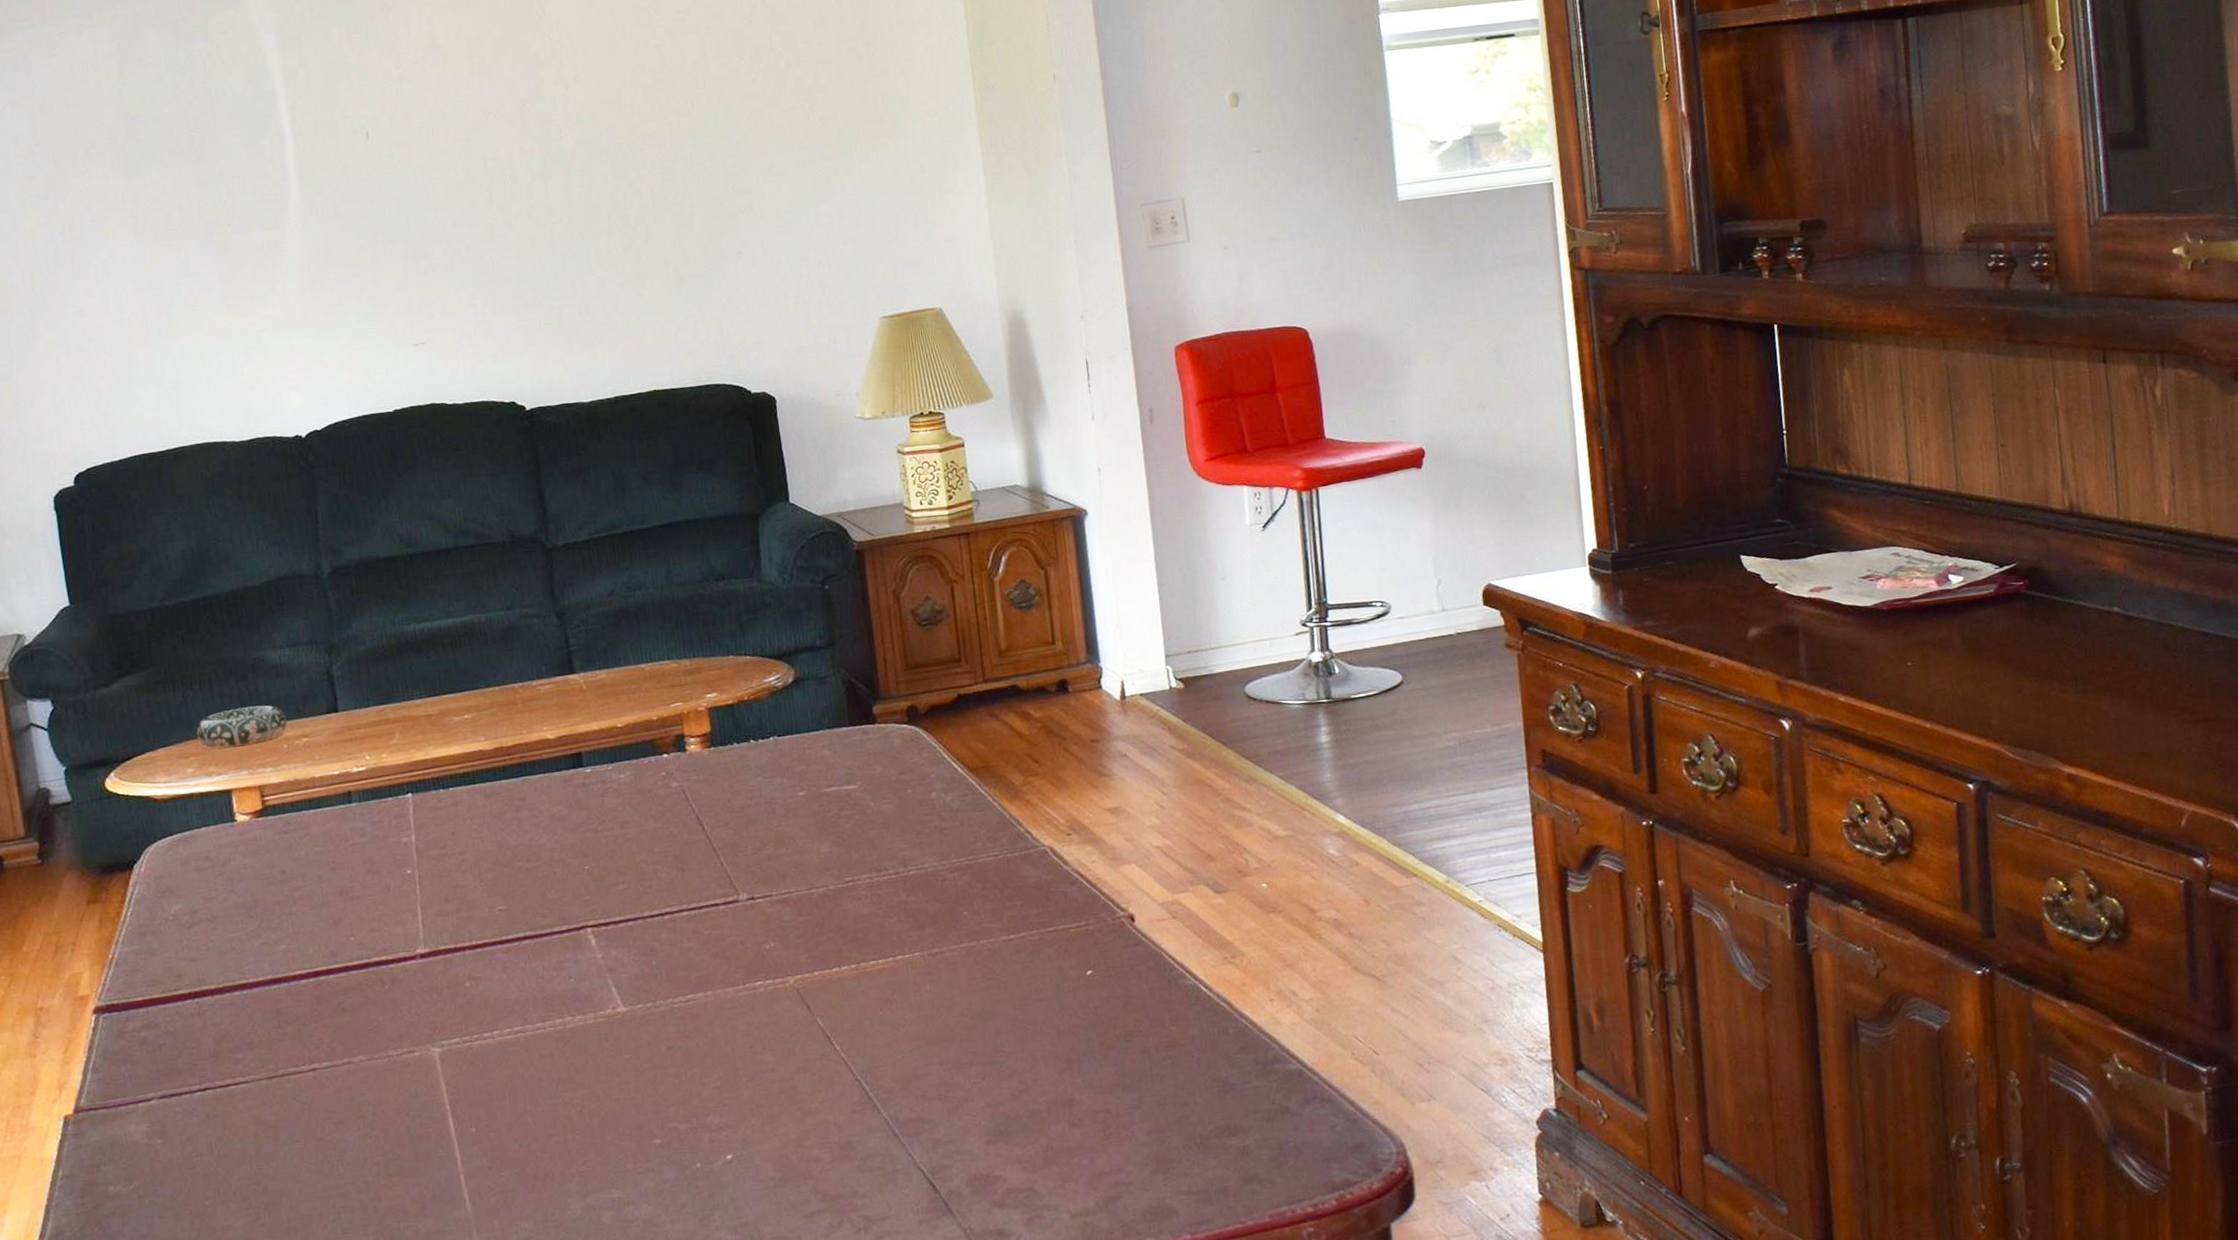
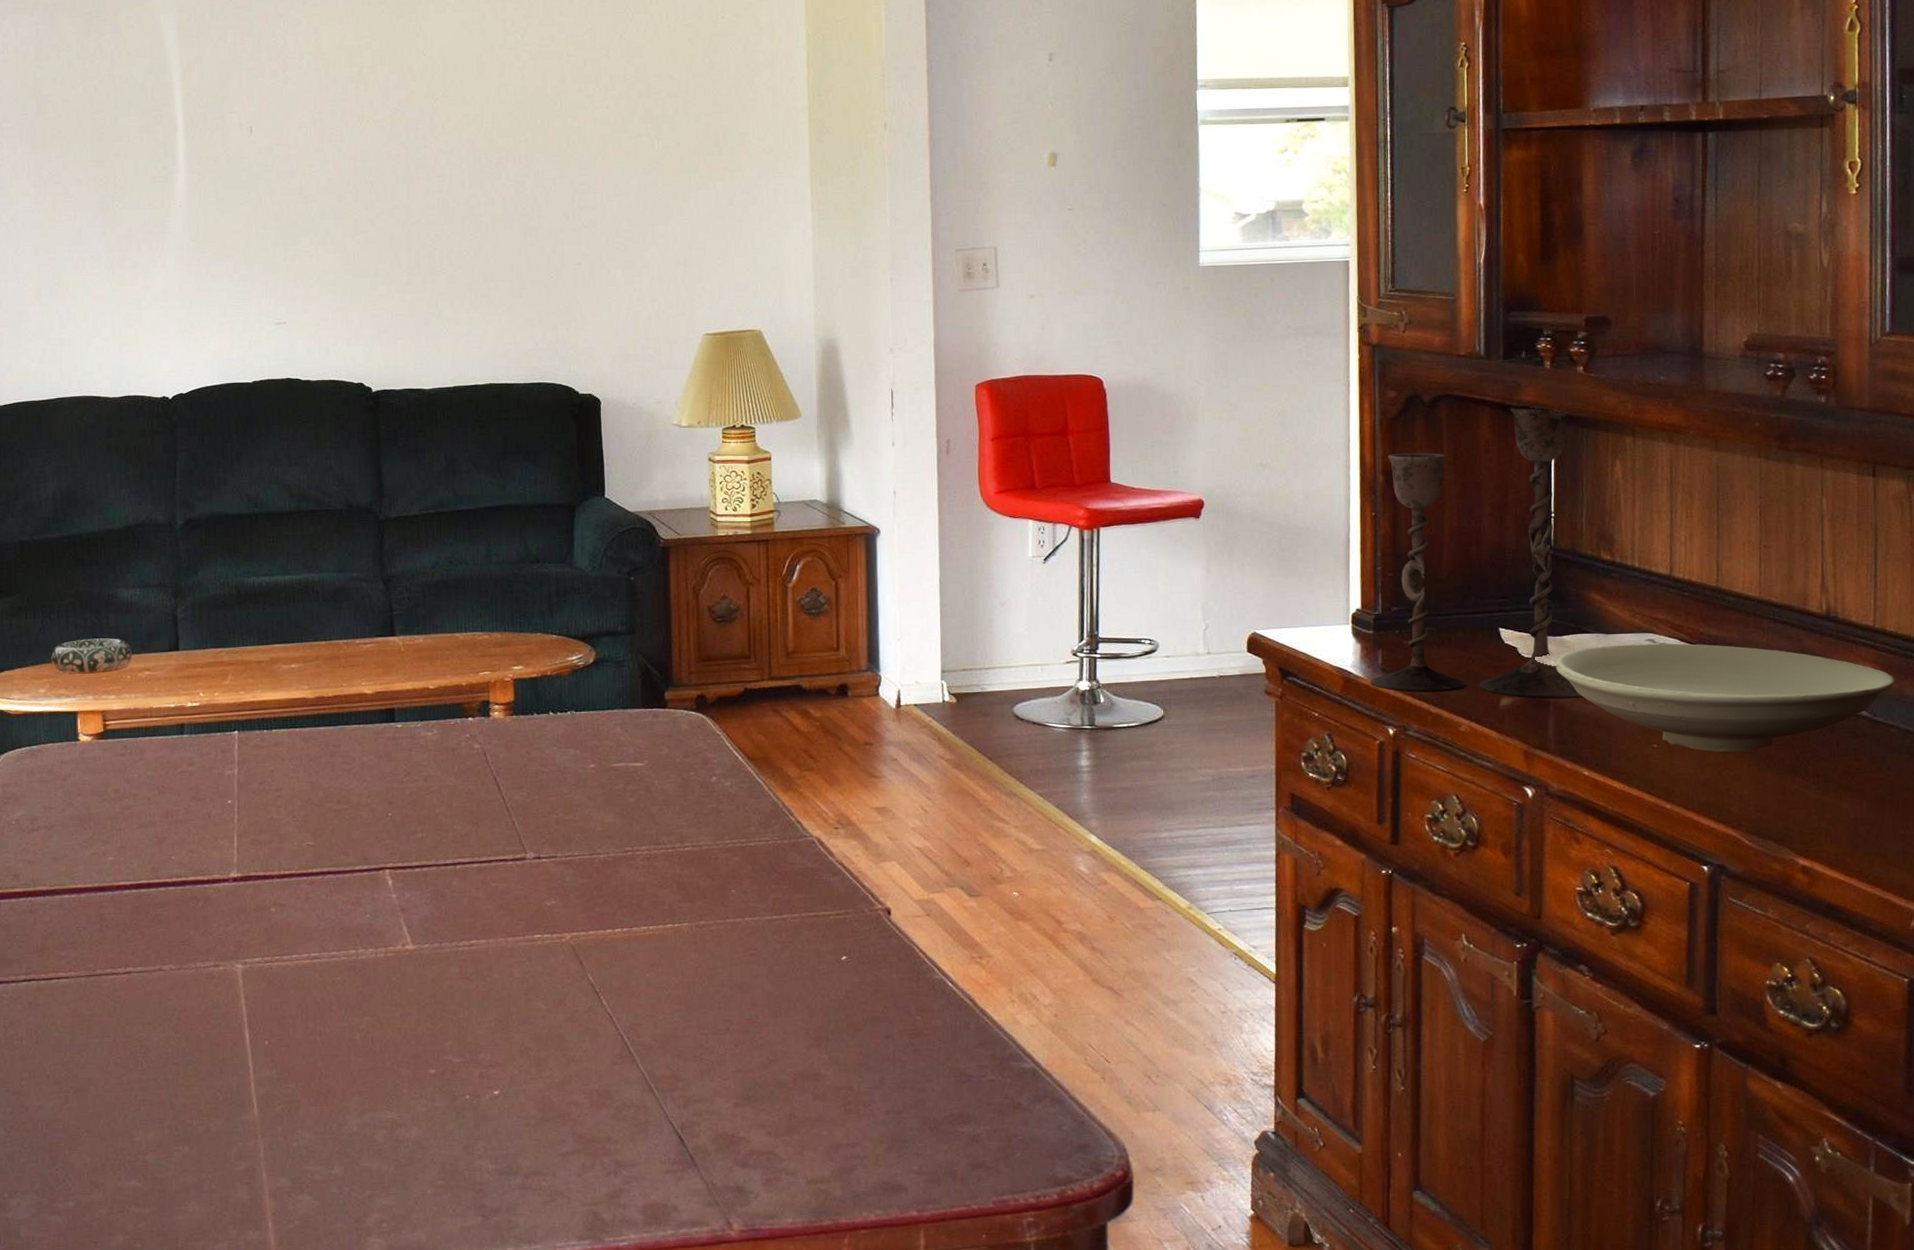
candlestick: none [1610,318,1832,632] -> present [1369,405,1583,700]
decorative bowl: none [1801,551,2144,665] -> present [1556,643,1895,753]

